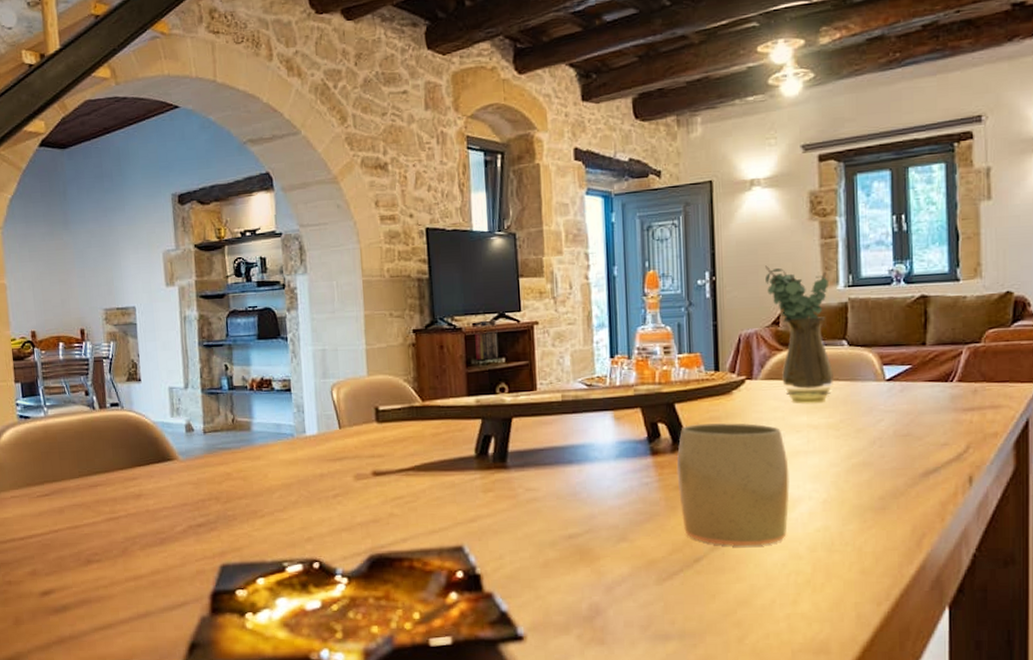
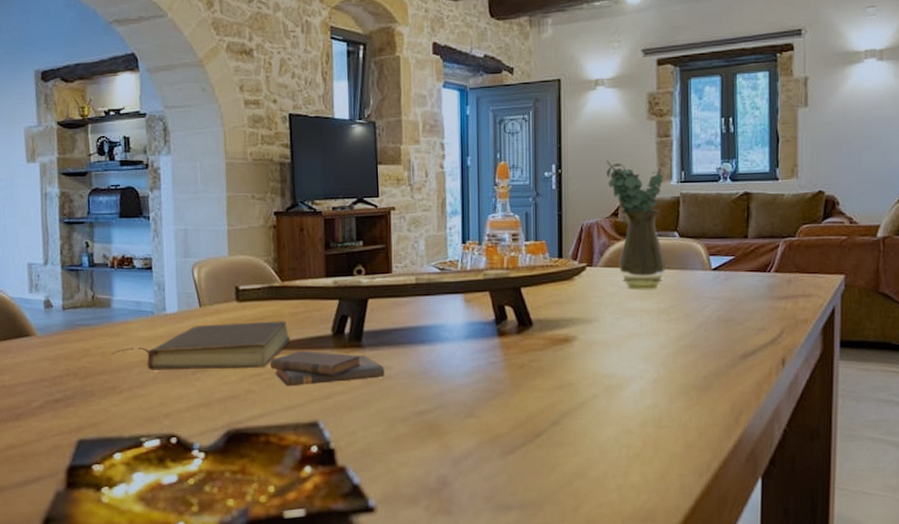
book: none [251,442,433,494] -> present [110,321,291,371]
diary: none [412,473,532,510] -> present [270,351,385,387]
mug: present [676,423,790,547] -> none [521,306,623,422]

